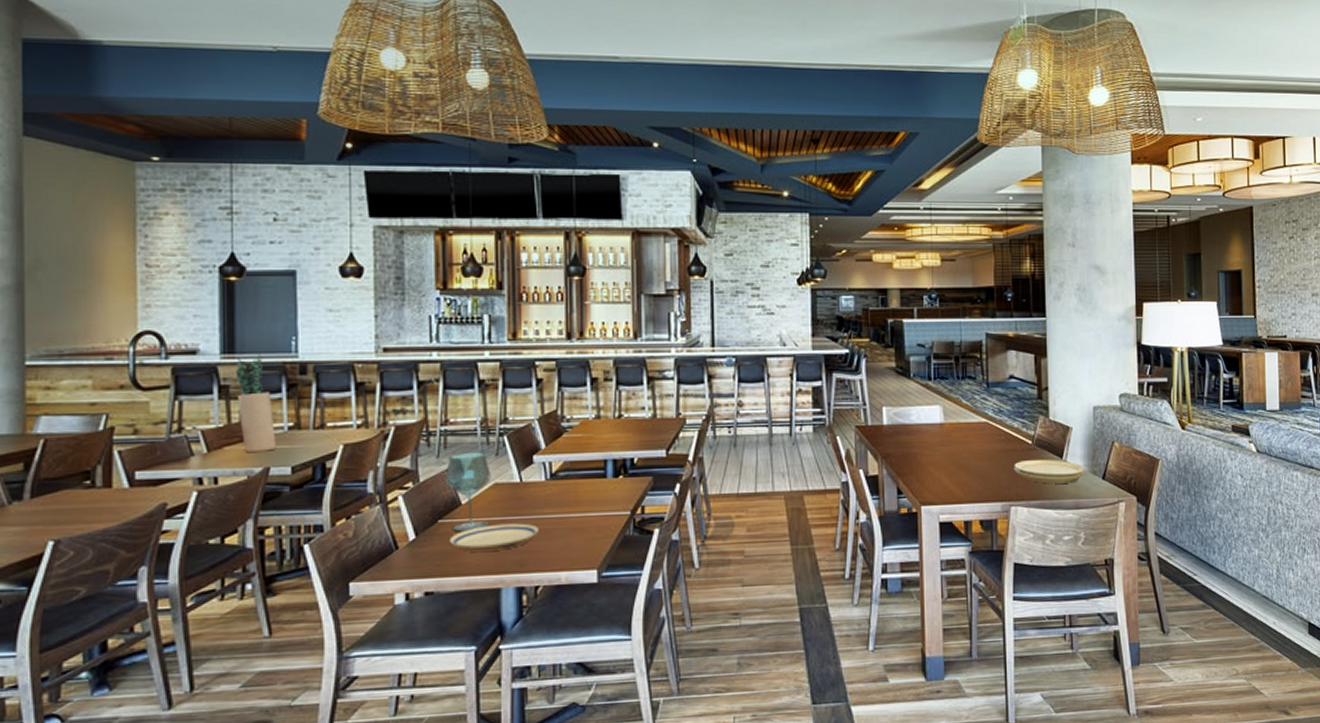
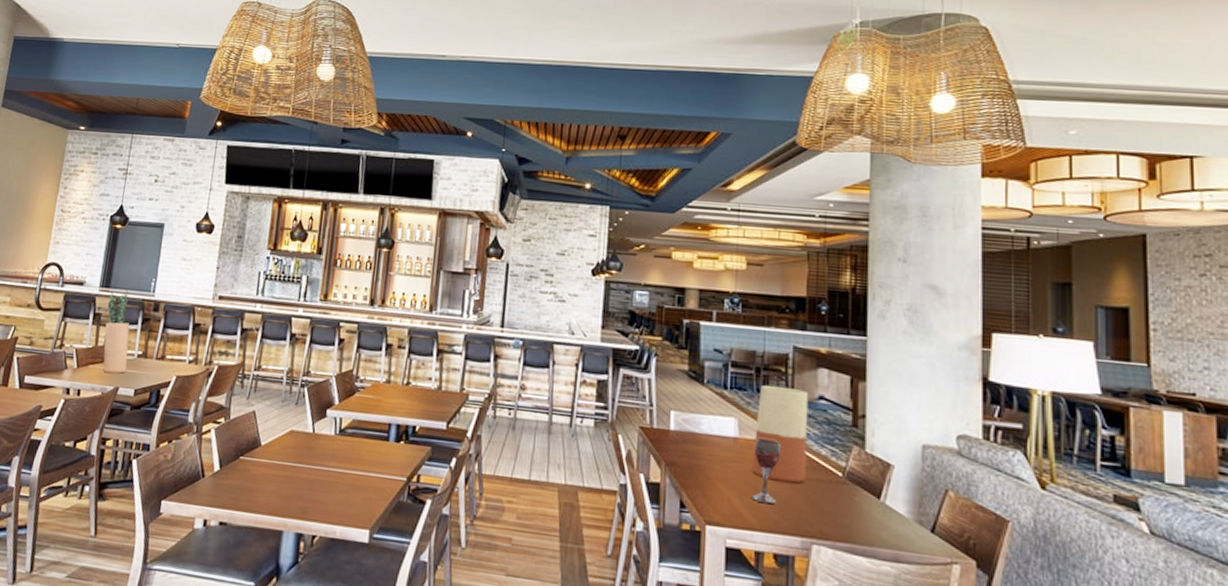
wine glass: present [445,453,491,532] -> none [250,398,289,472]
plate: present [449,523,538,553] -> none [246,469,323,495]
vase: none [957,371,1003,457] -> present [751,384,809,484]
cup: none [958,421,980,478] -> present [752,439,781,505]
plate: present [1014,460,1085,484] -> none [818,494,909,530]

